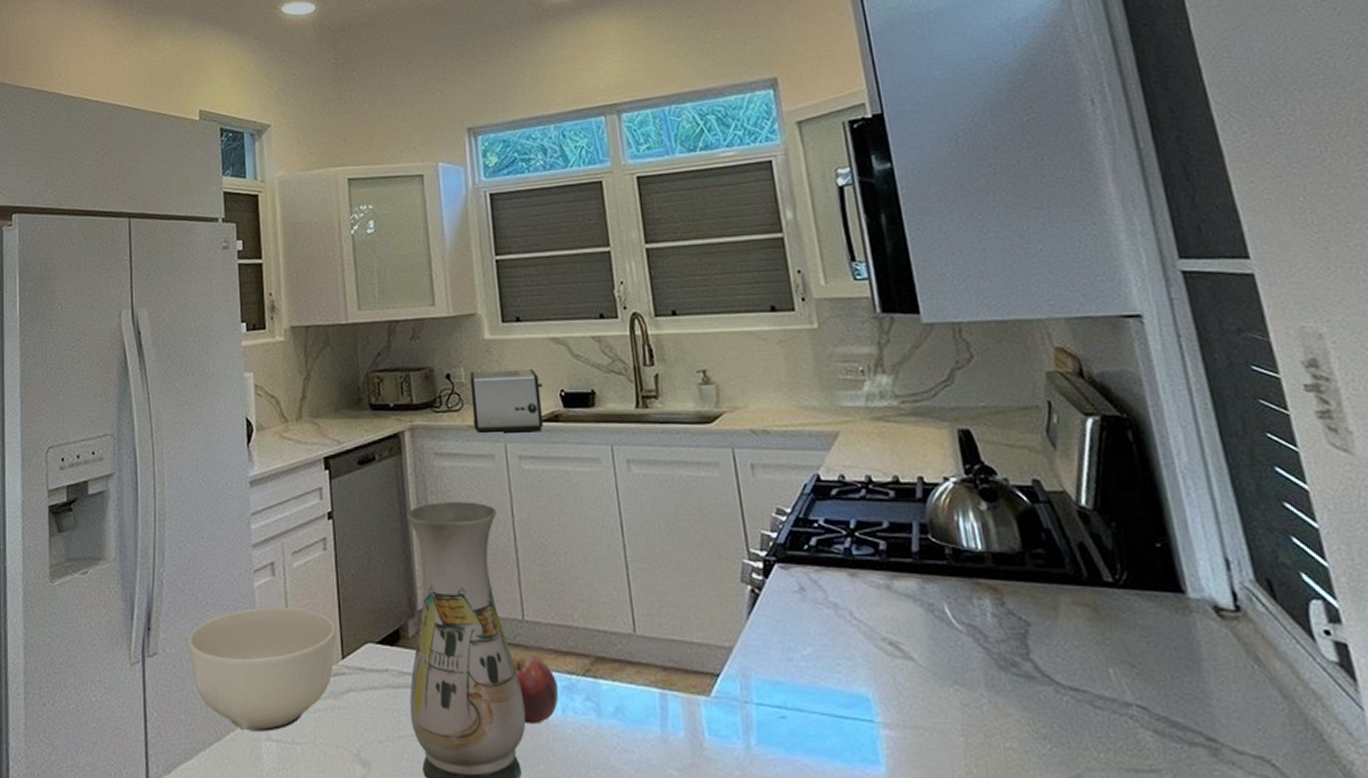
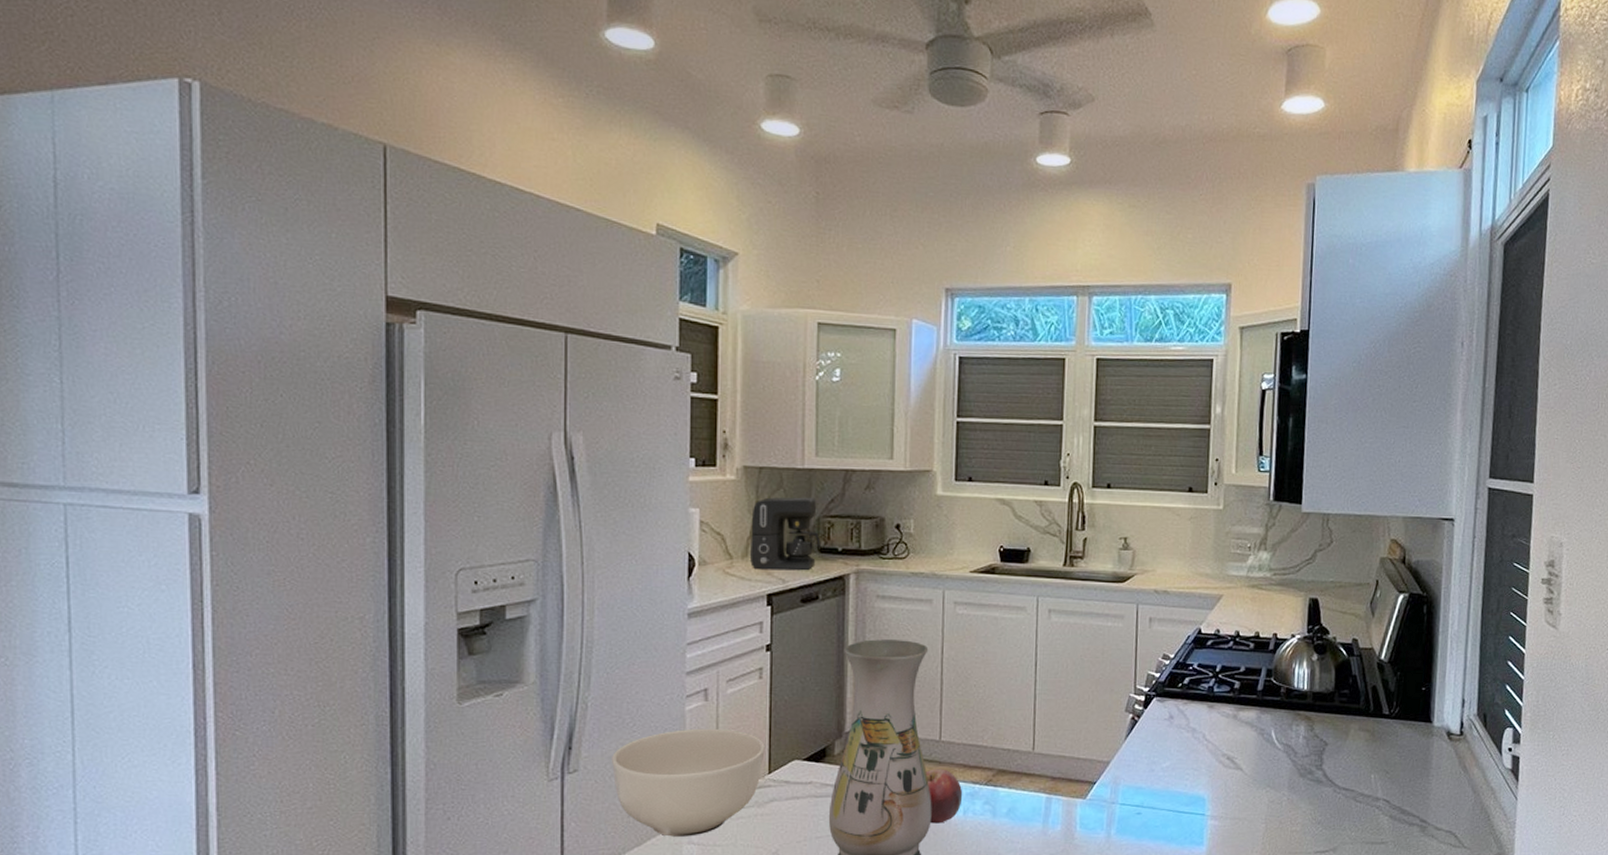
coffee maker: none [302,352,372,432] -> present [750,497,820,570]
toaster: present [469,368,543,434] -> none [916,524,984,582]

